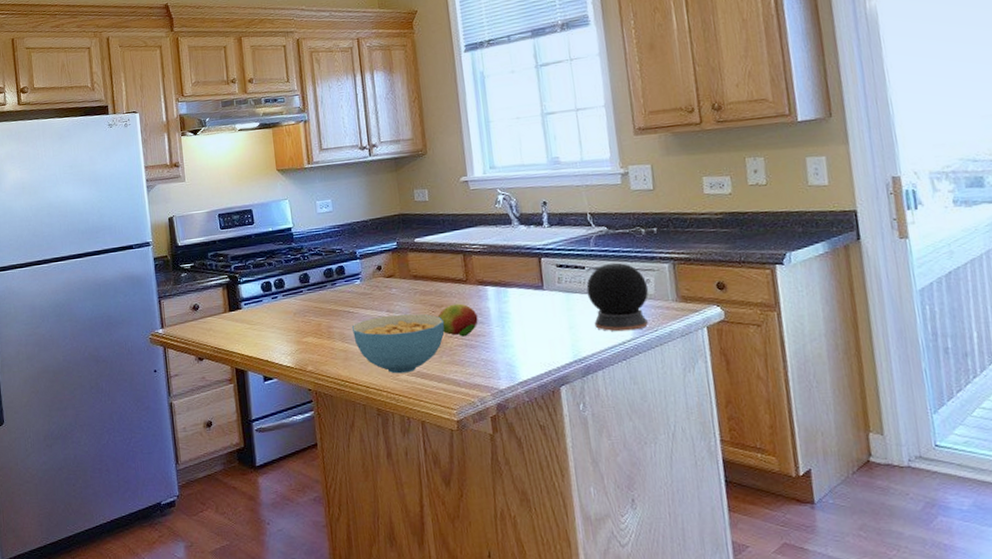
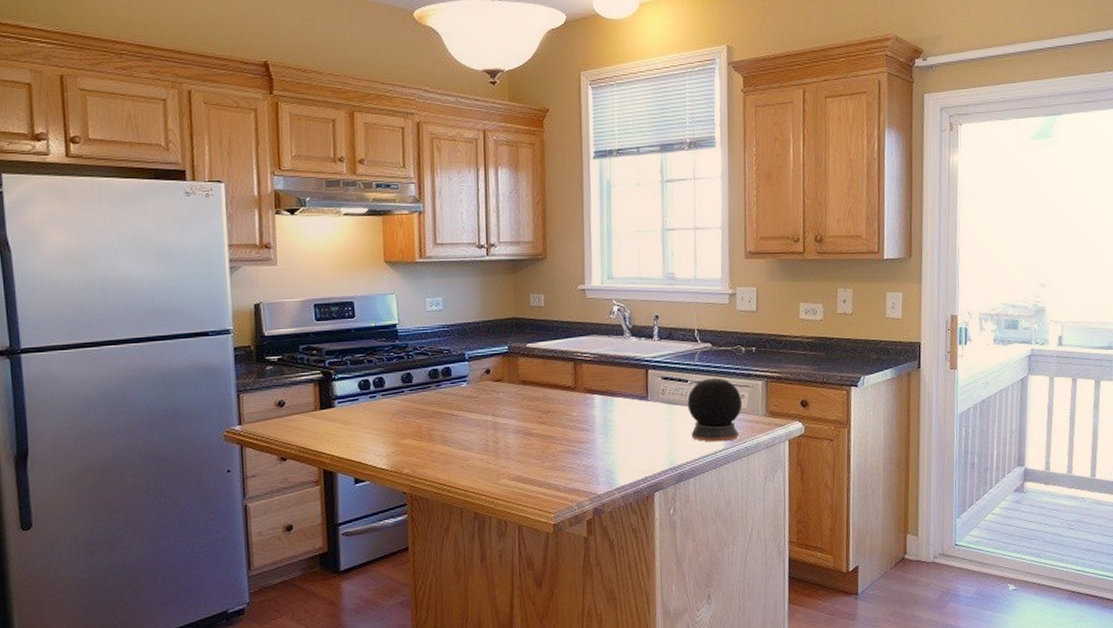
cereal bowl: present [352,313,445,374] -> none [455,418,550,478]
fruit: present [437,303,478,337] -> none [543,410,583,443]

